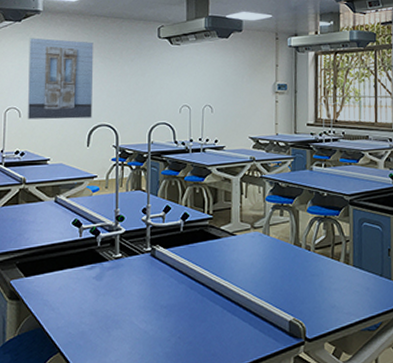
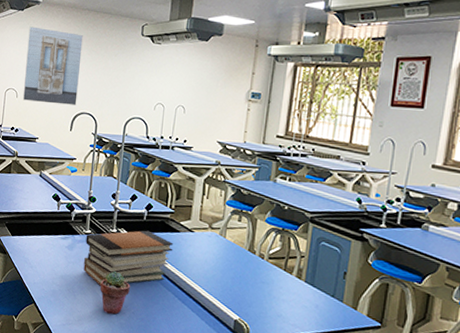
book stack: none [116,242,216,315] -> present [83,230,174,286]
potted succulent: none [138,295,174,345] -> present [100,271,131,315]

